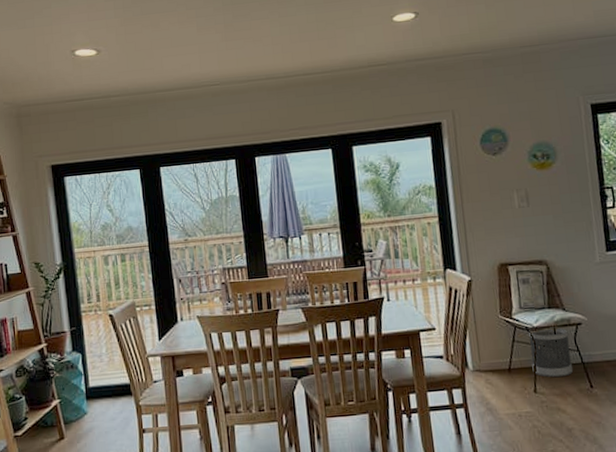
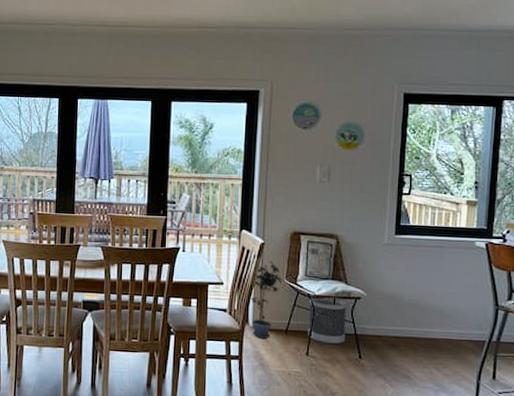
potted plant: none [466,298,497,381] -> present [251,261,282,338]

